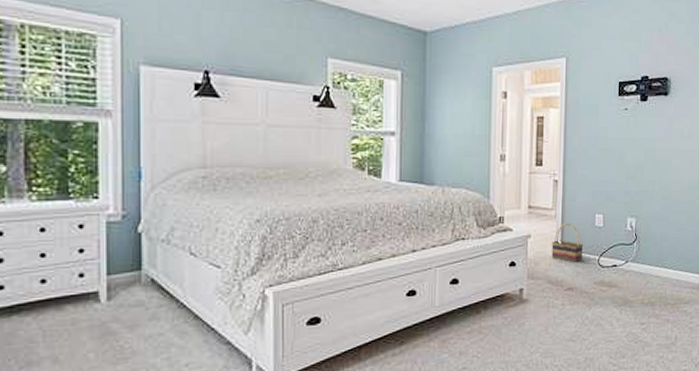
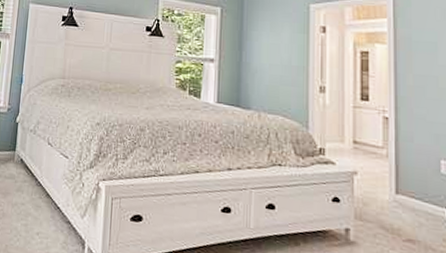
basket: present [551,223,584,262] -> none [384,165,426,211]

